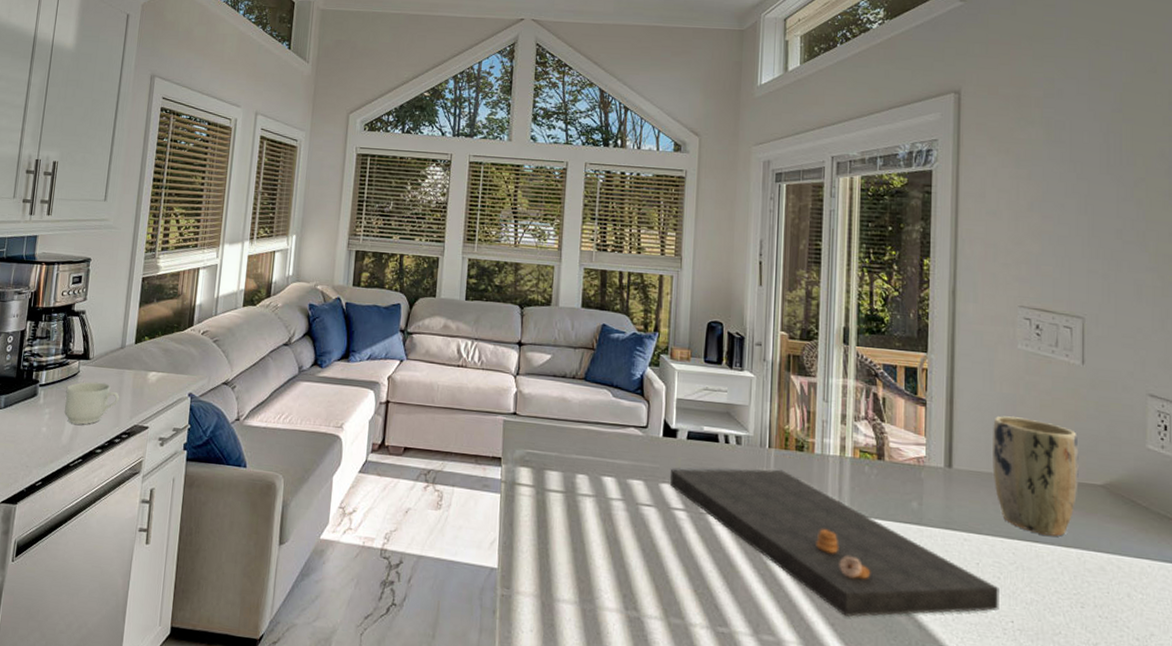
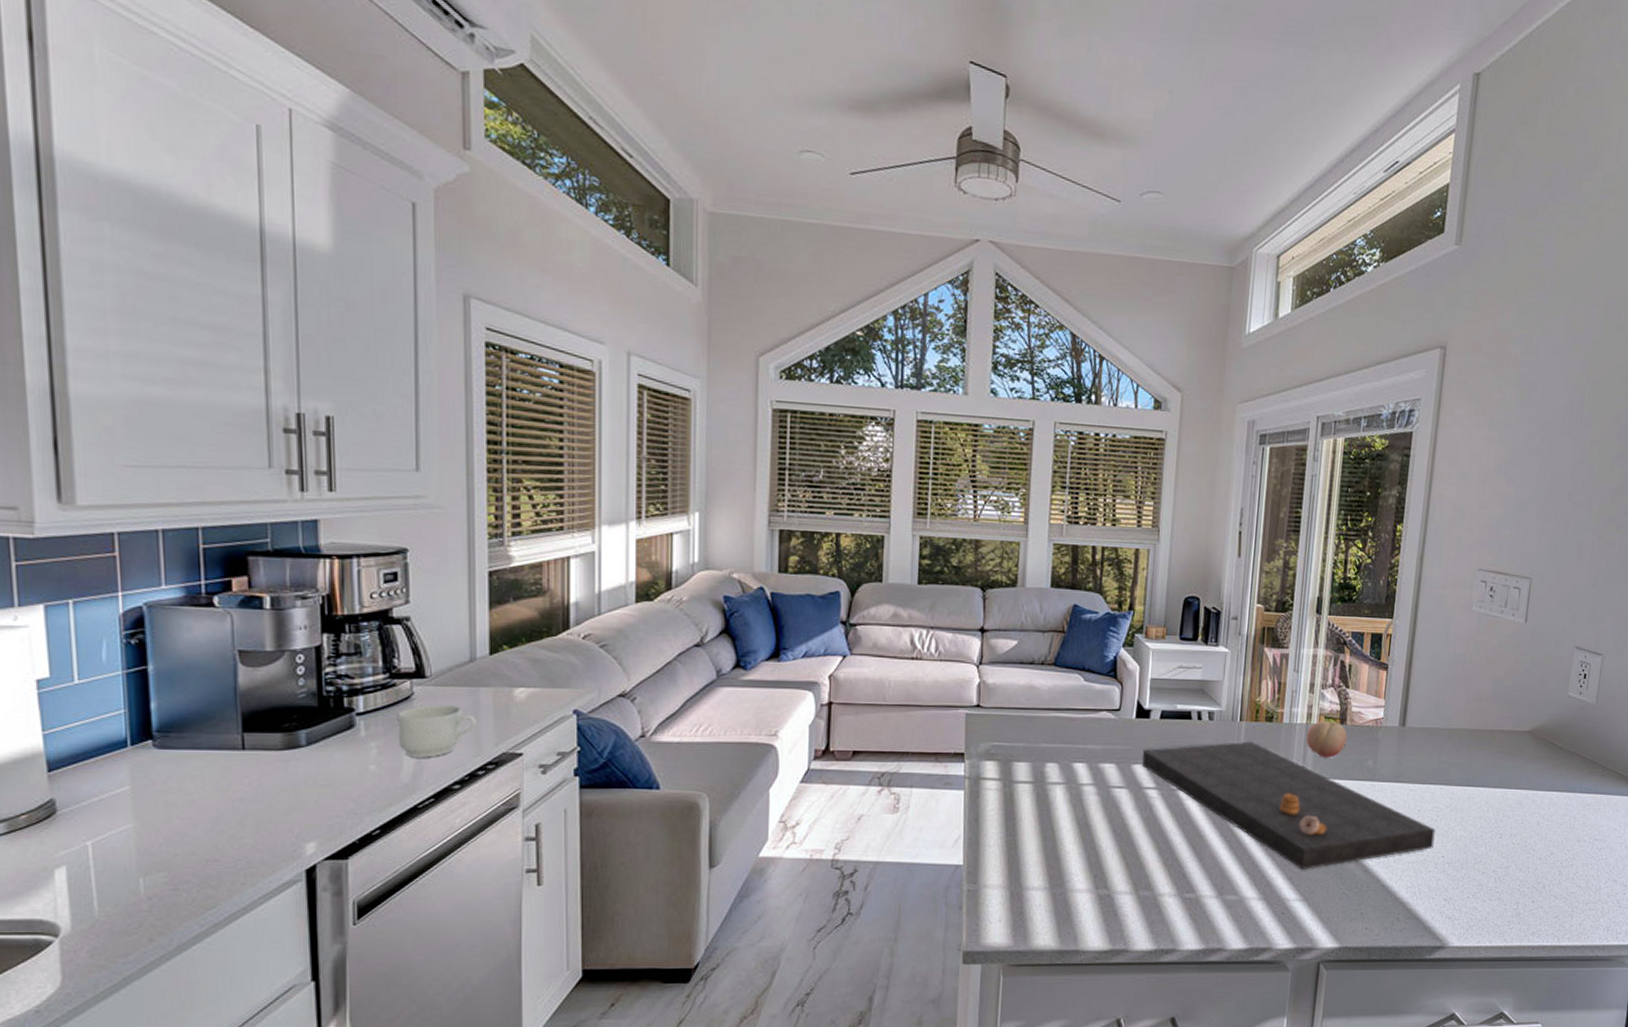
fruit: none [840,454,887,495] -> present [1306,721,1348,758]
plant pot: present [992,416,1079,536] -> none [1440,675,1514,779]

